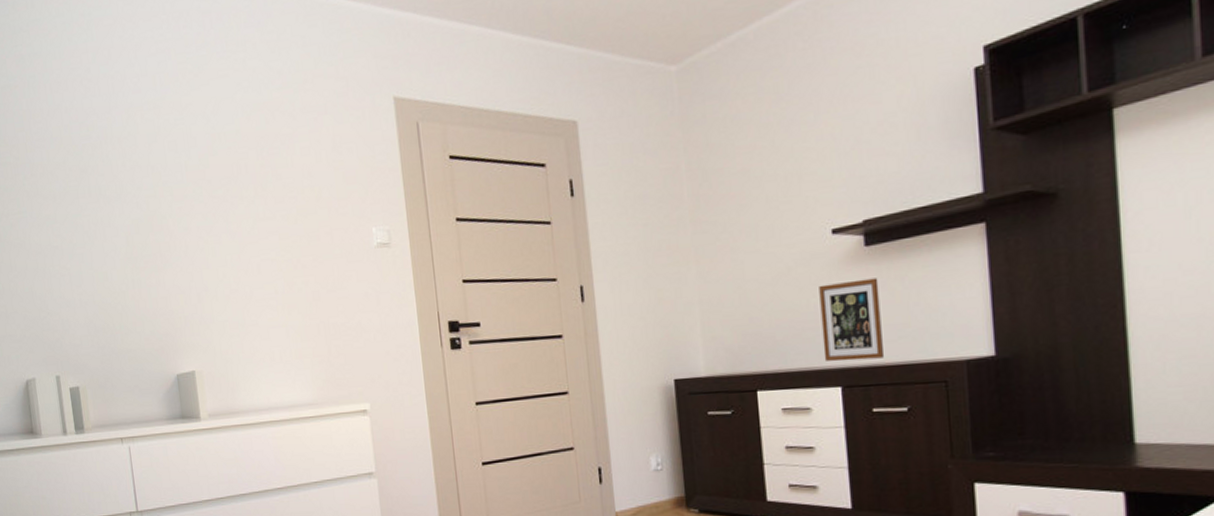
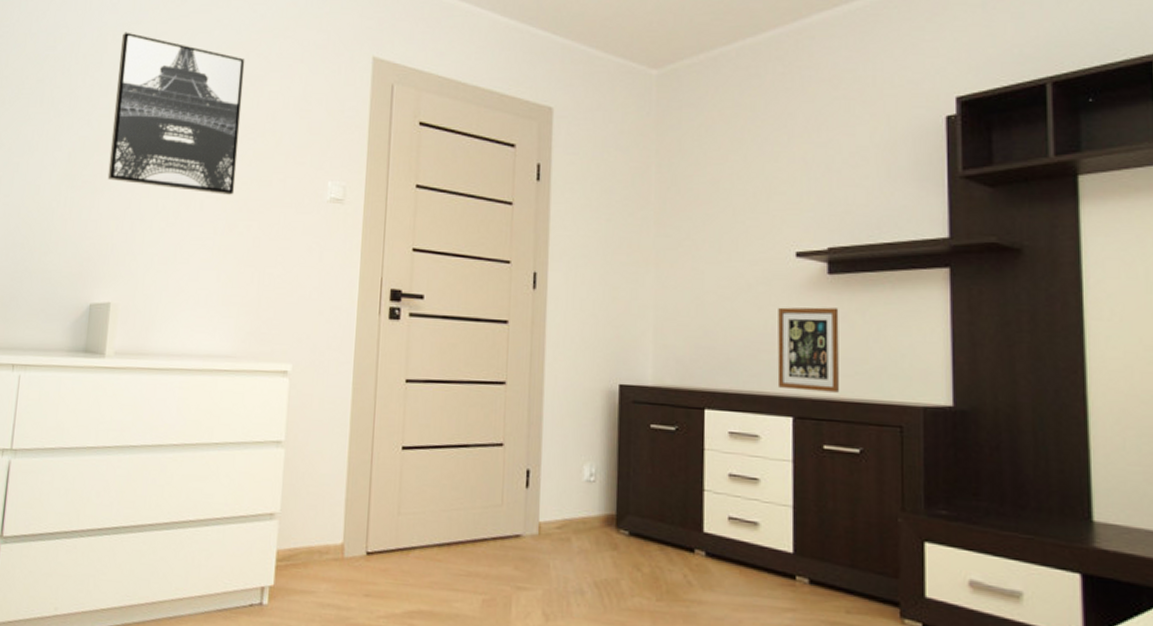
wall art: none [150,109,287,258] -> present [107,32,245,195]

